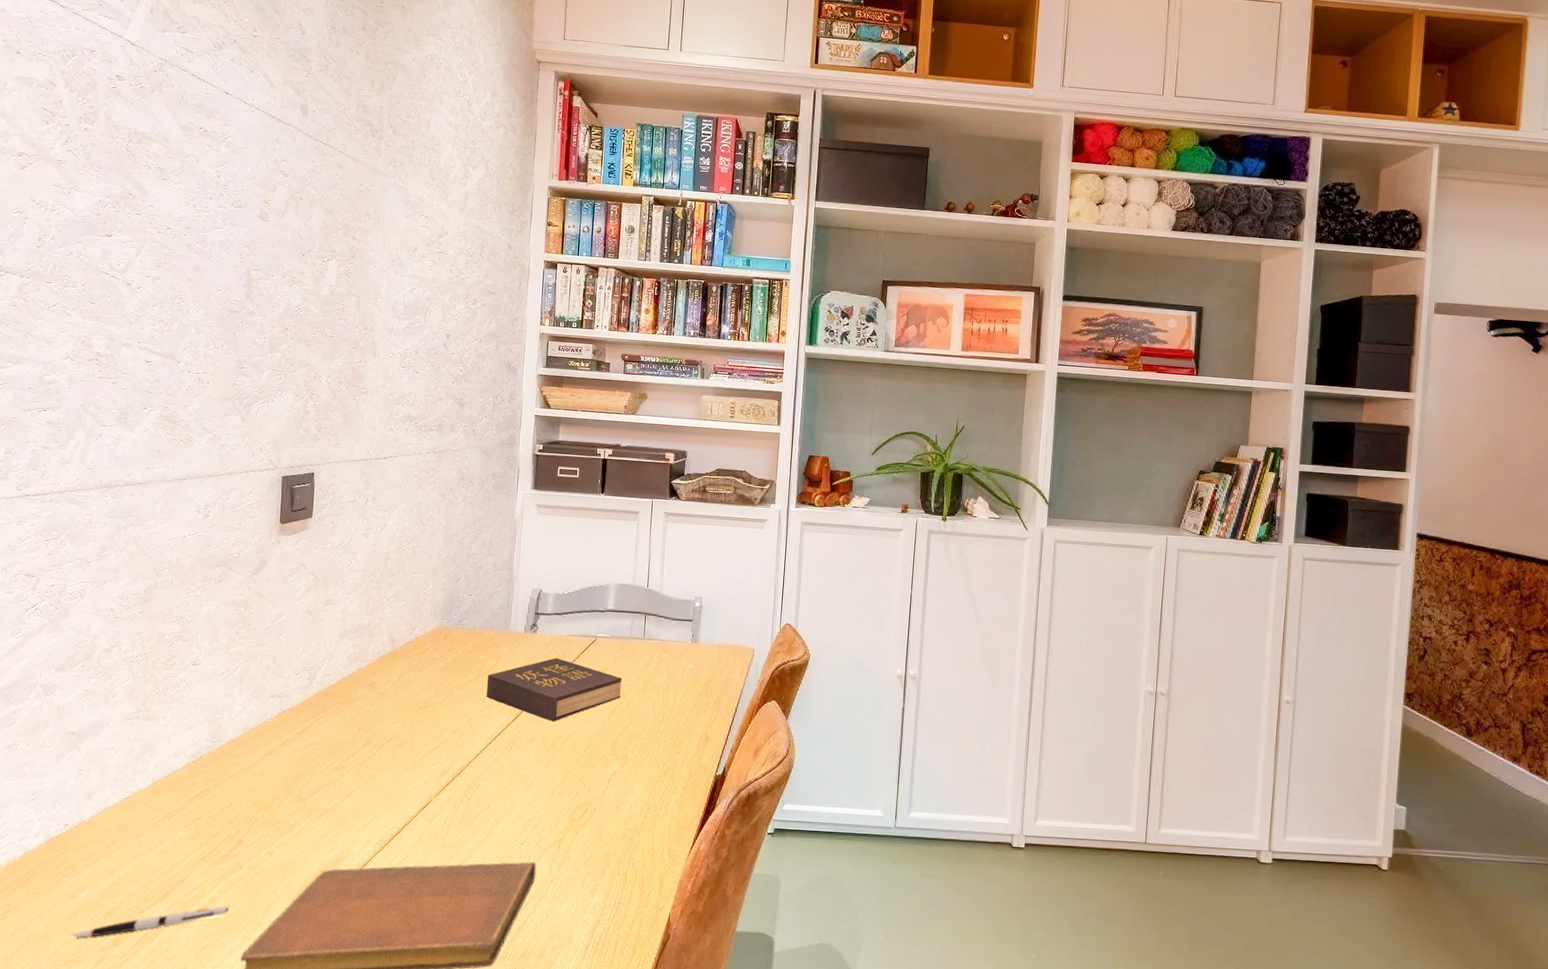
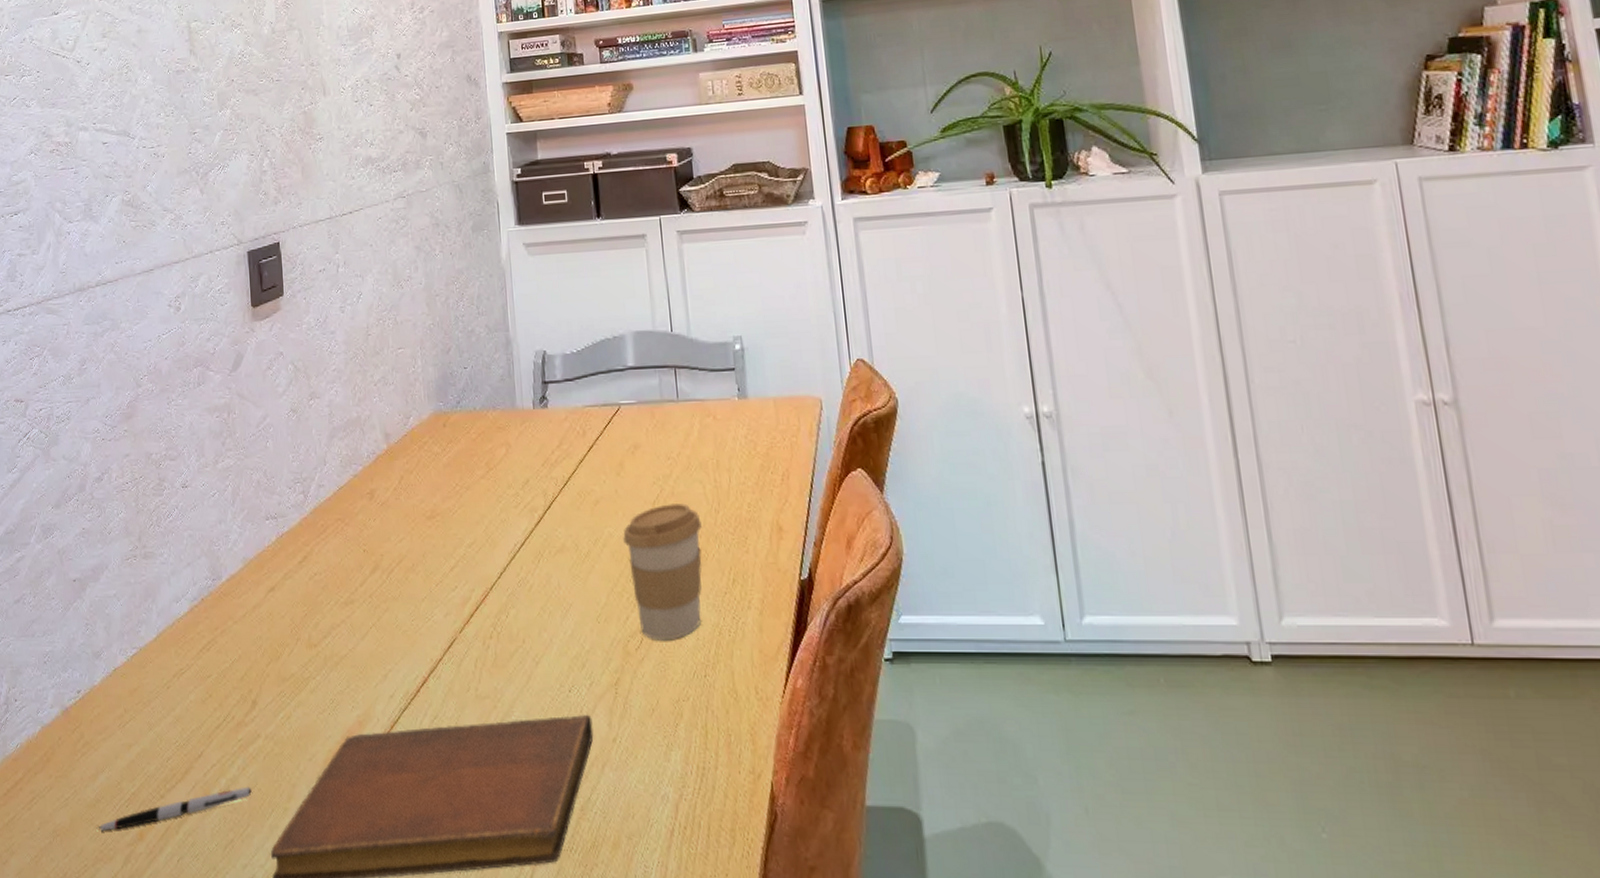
hardback book: present [486,658,622,722] -> none [498,437,662,522]
coffee cup: none [583,713,647,812] -> present [623,504,702,641]

